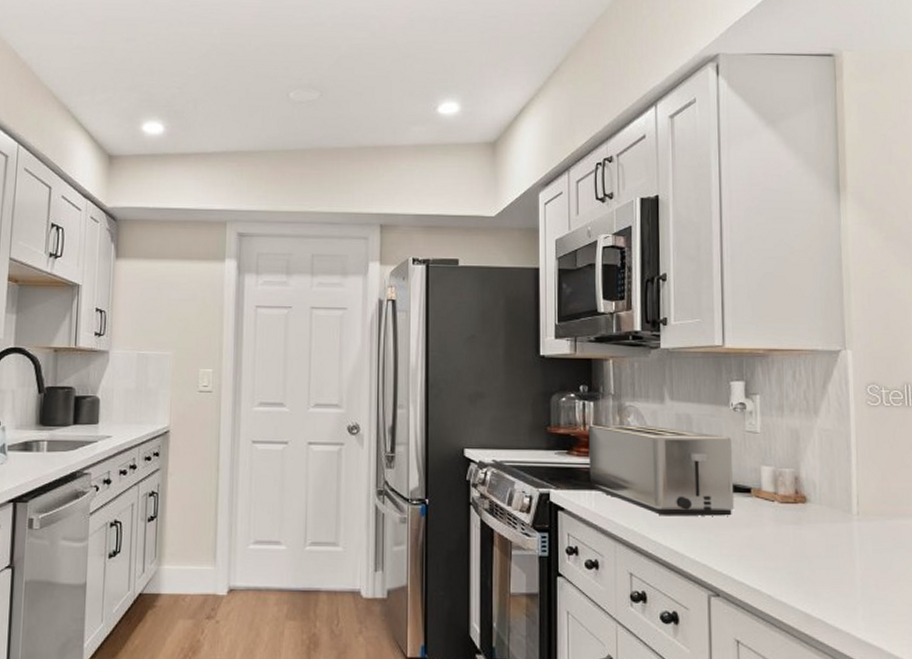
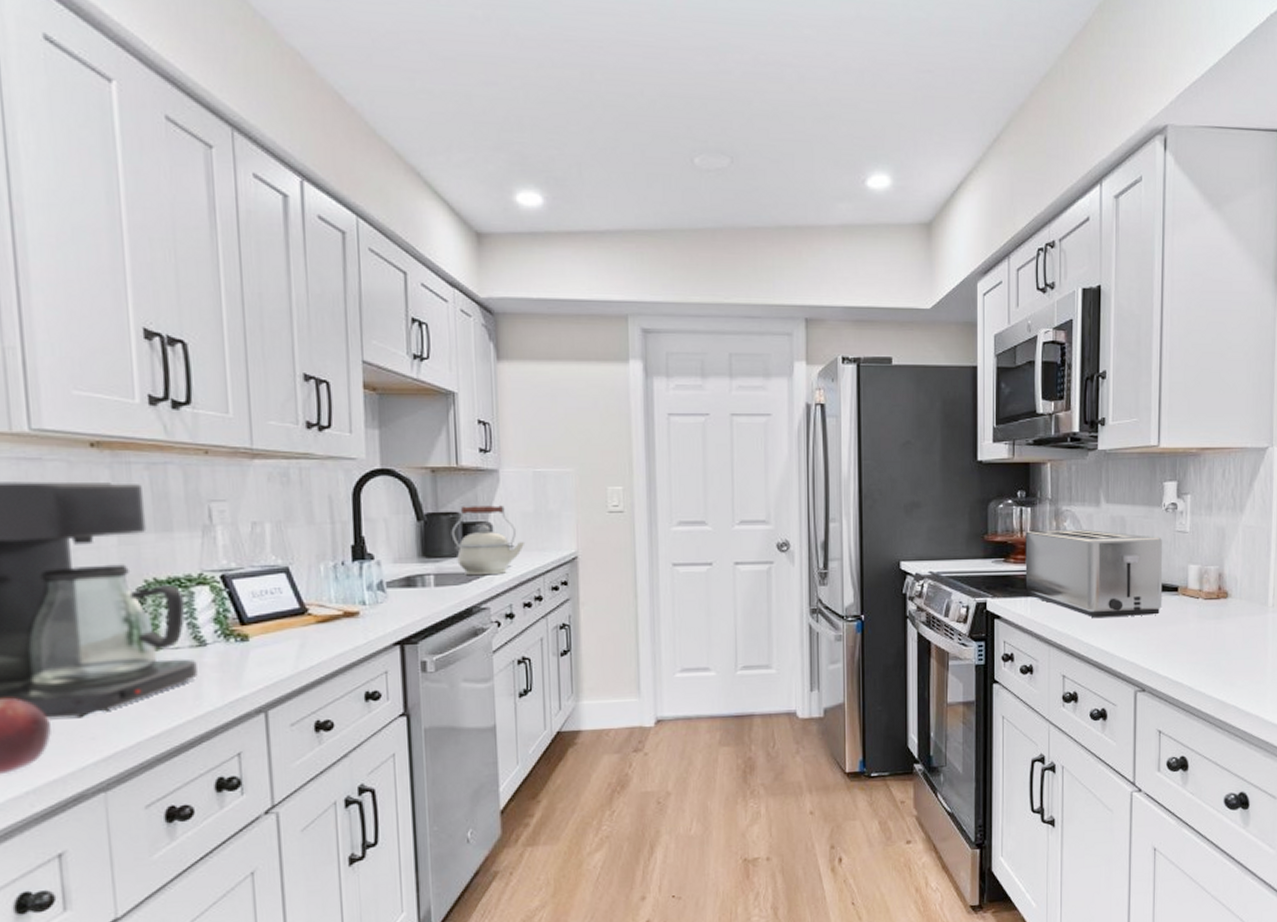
kettle: none [65,382,126,444] -> present [451,505,526,576]

